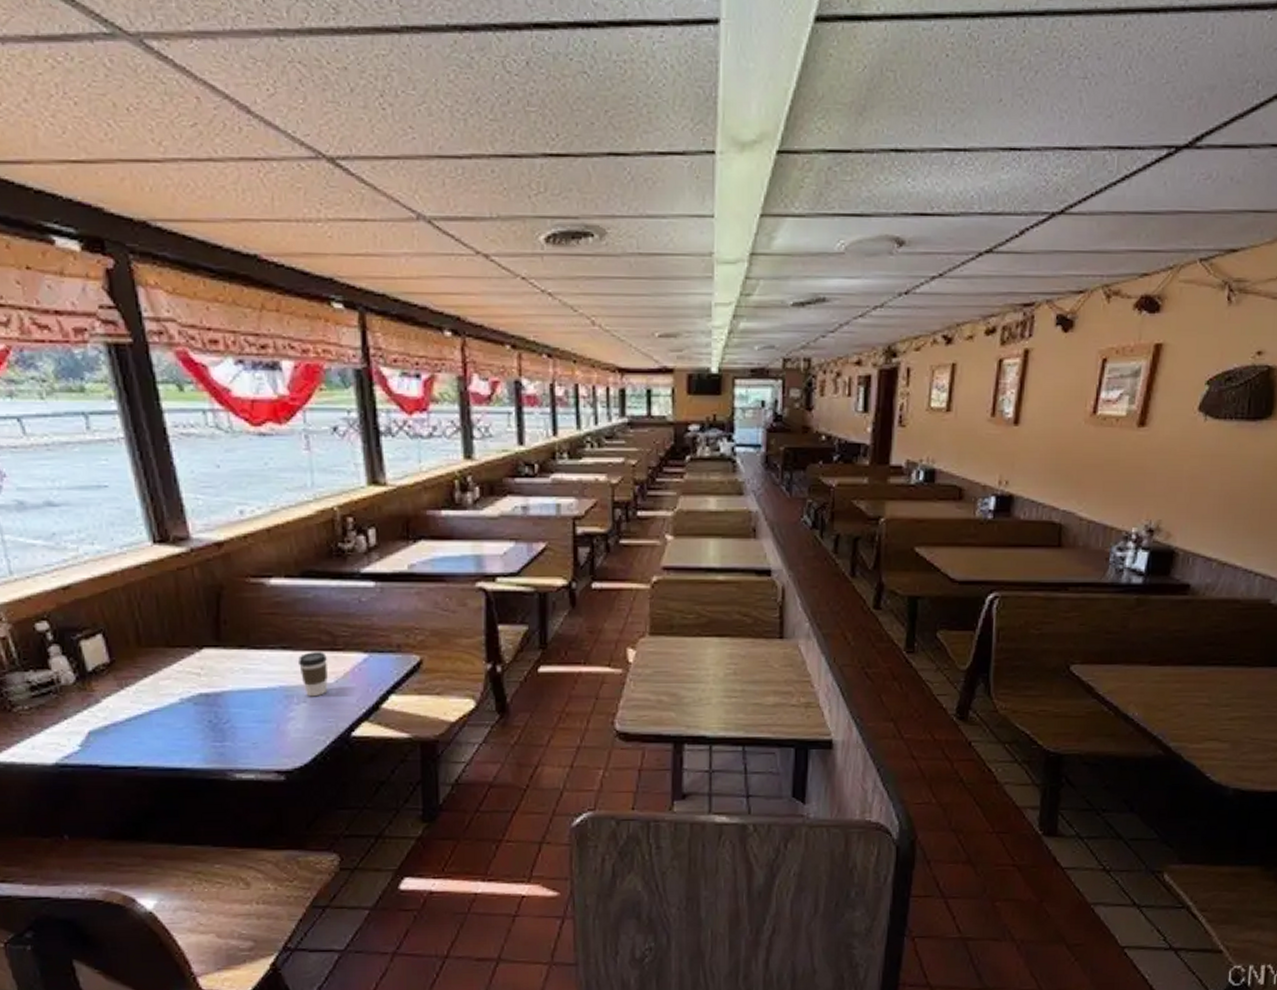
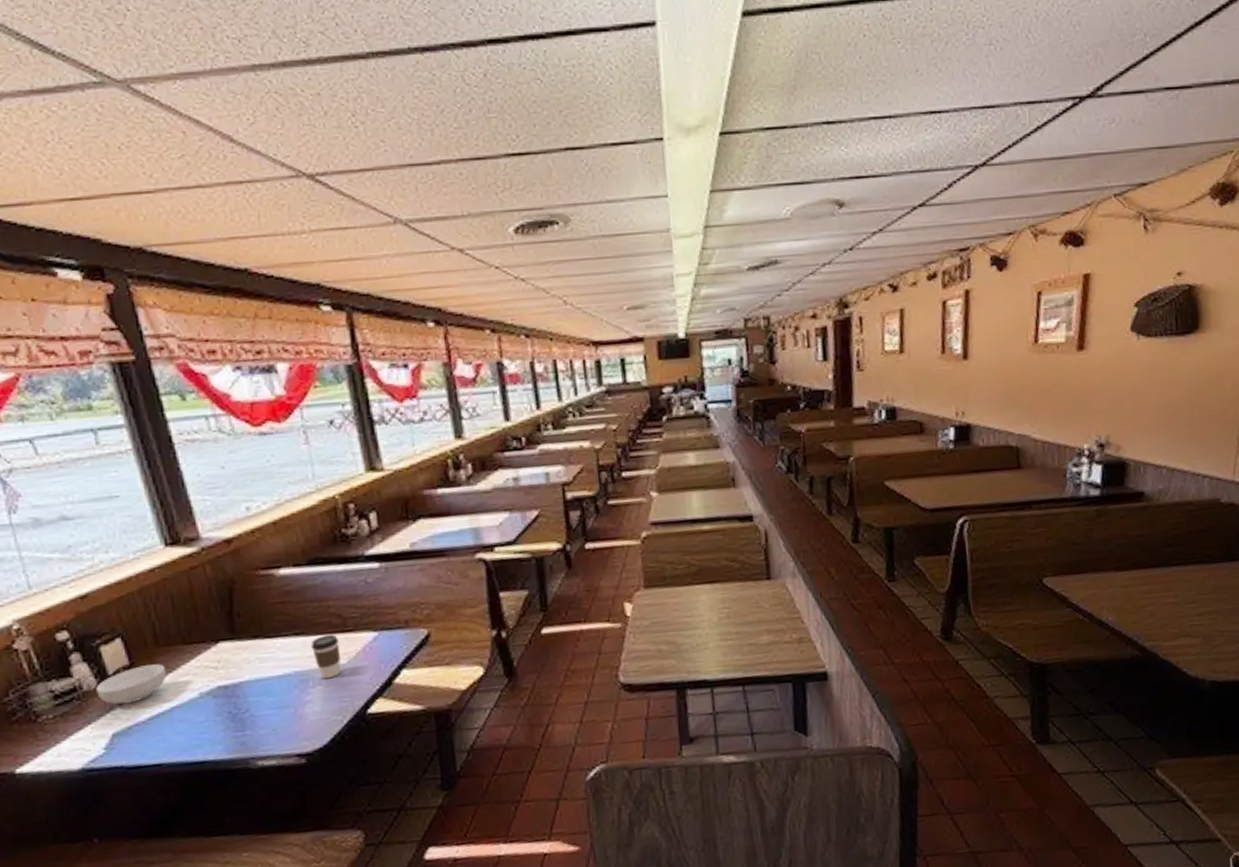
cereal bowl: none [74,665,147,702] -> present [96,664,166,704]

